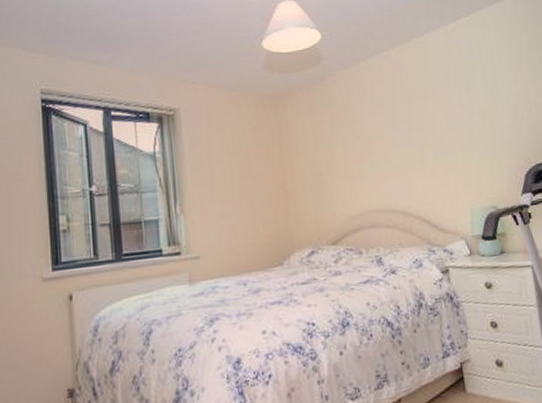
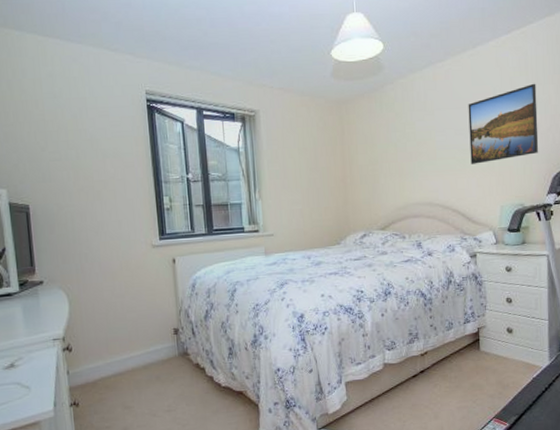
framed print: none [421,71,506,163] -> present [468,83,539,164]

